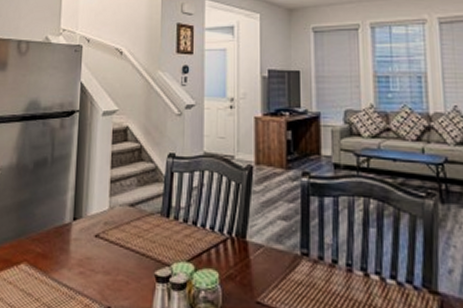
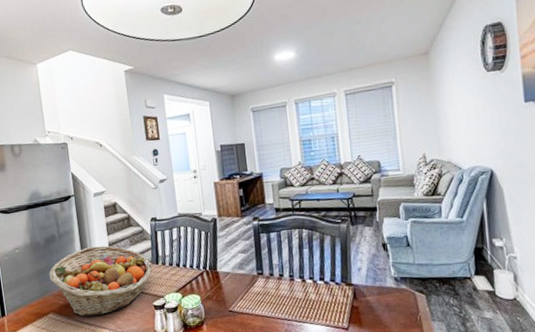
fruit basket: none [30,180,160,278] -> present [49,245,152,317]

